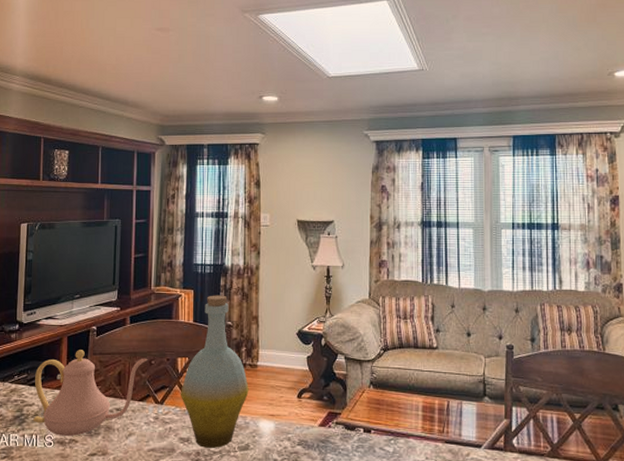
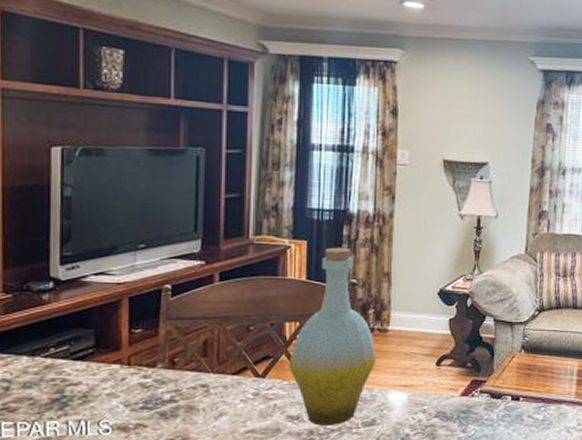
teapot: present [33,350,148,436] -> none [81,314,245,420]

